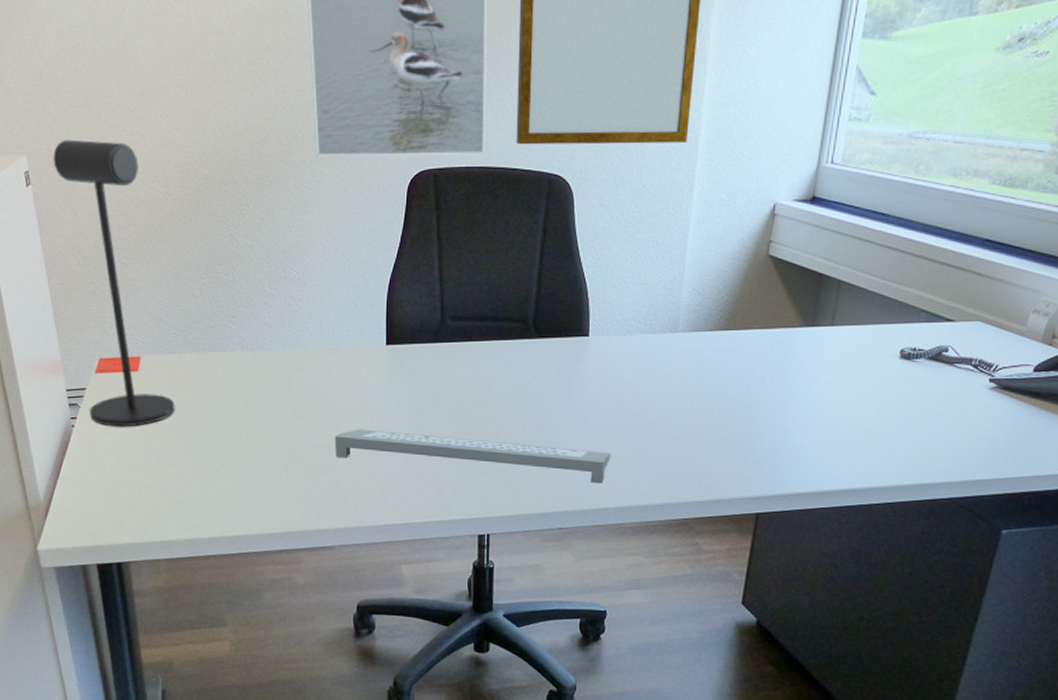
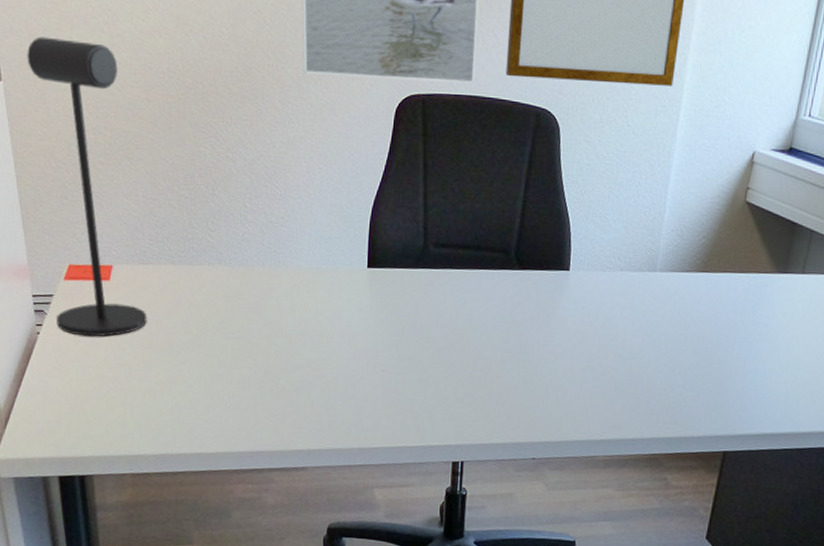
computer keyboard: present [334,429,611,484] -> none [311,350,587,417]

